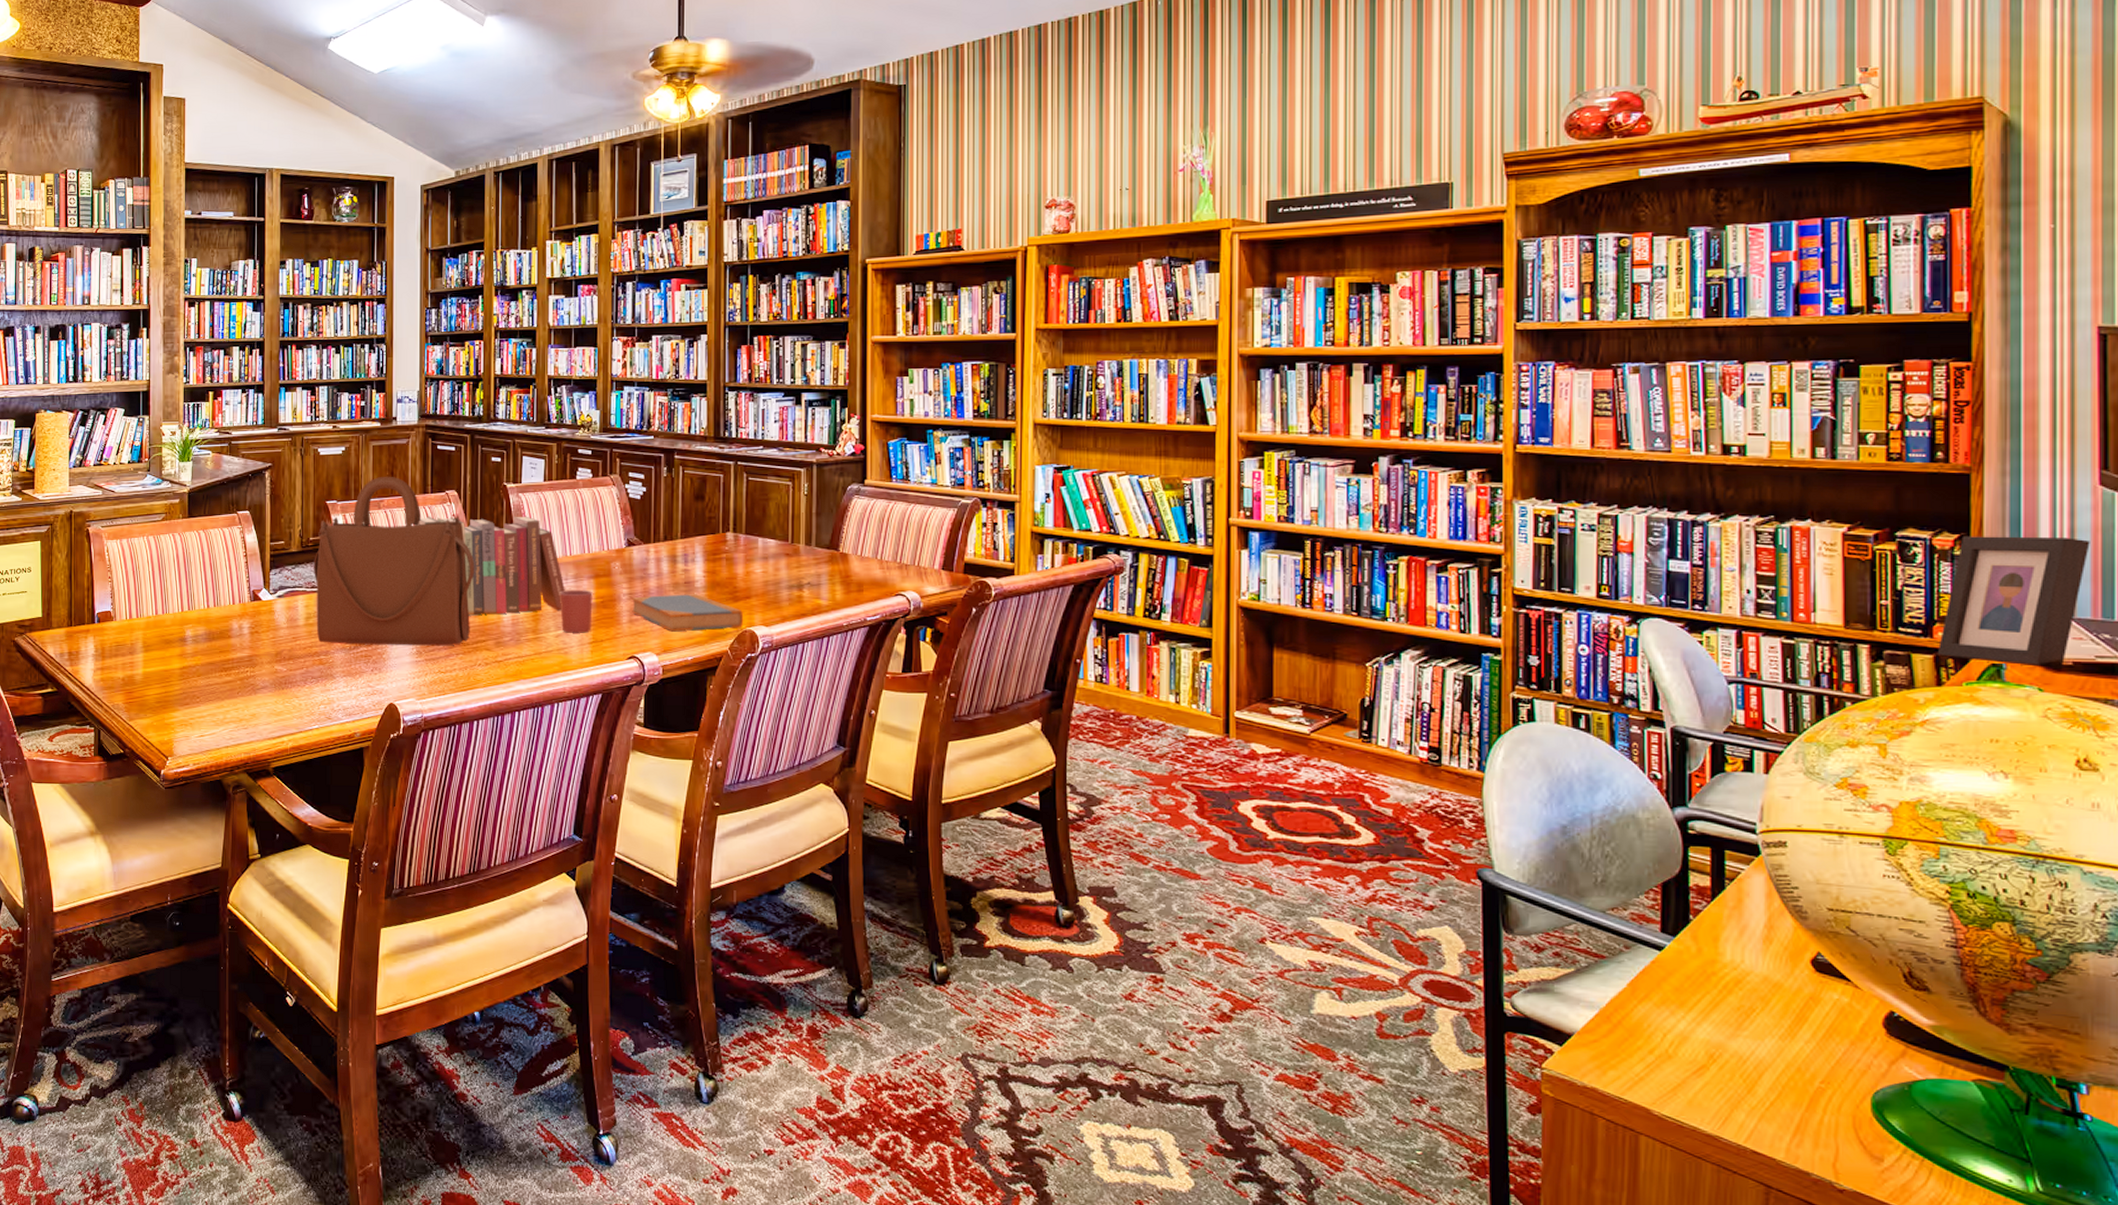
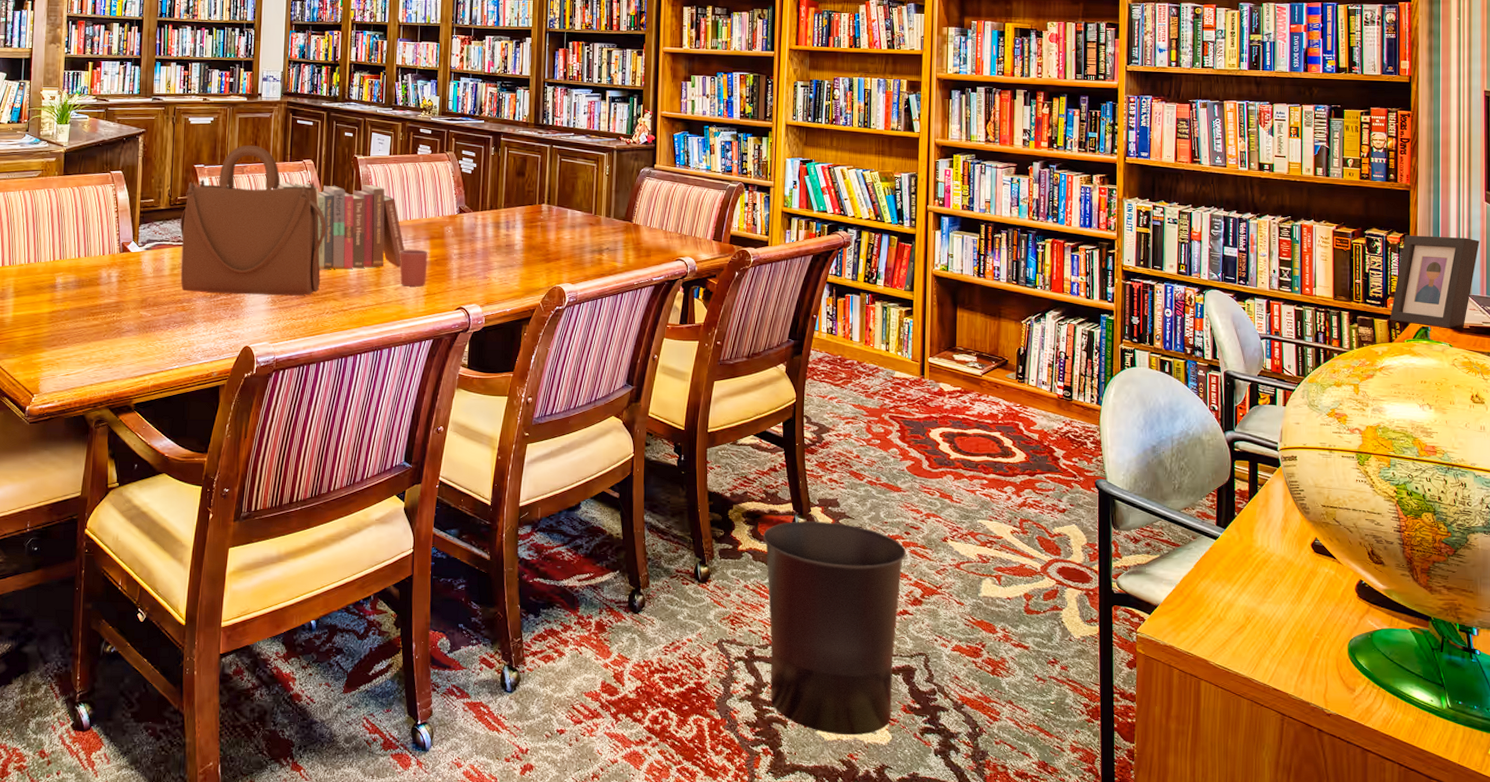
book: present [632,594,744,632] -> none [461,255,554,287]
waste bin: none [1016,913,1209,1178] -> present [762,521,906,736]

